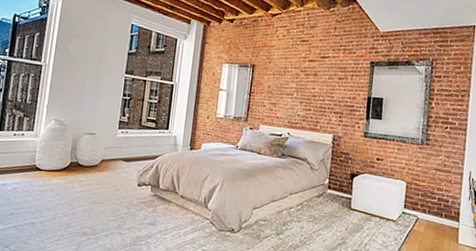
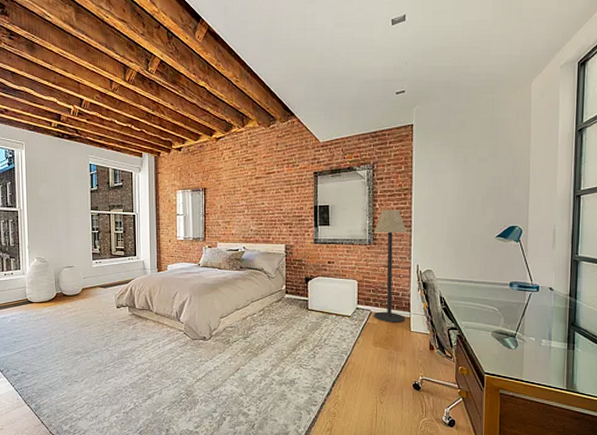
floor lamp: none [420,109,462,234] -> present [374,210,407,323]

